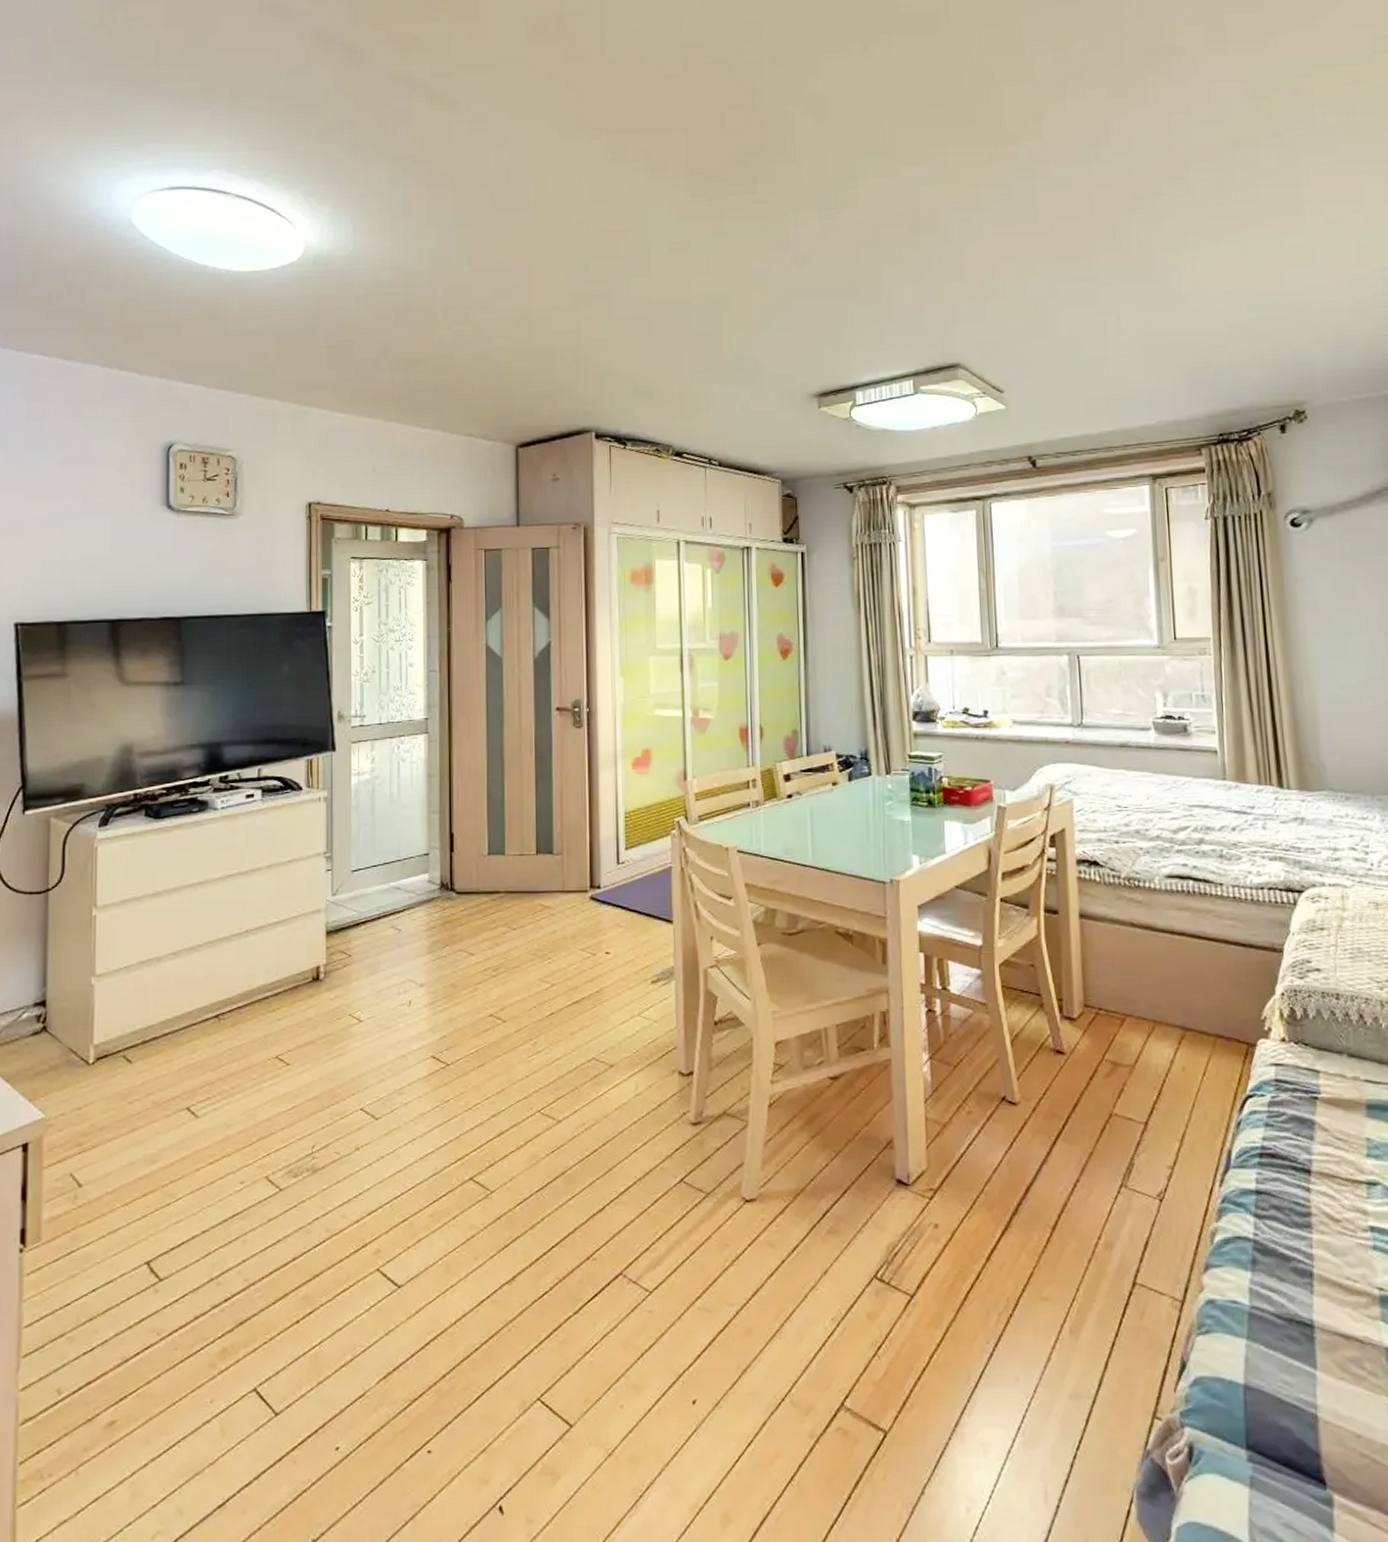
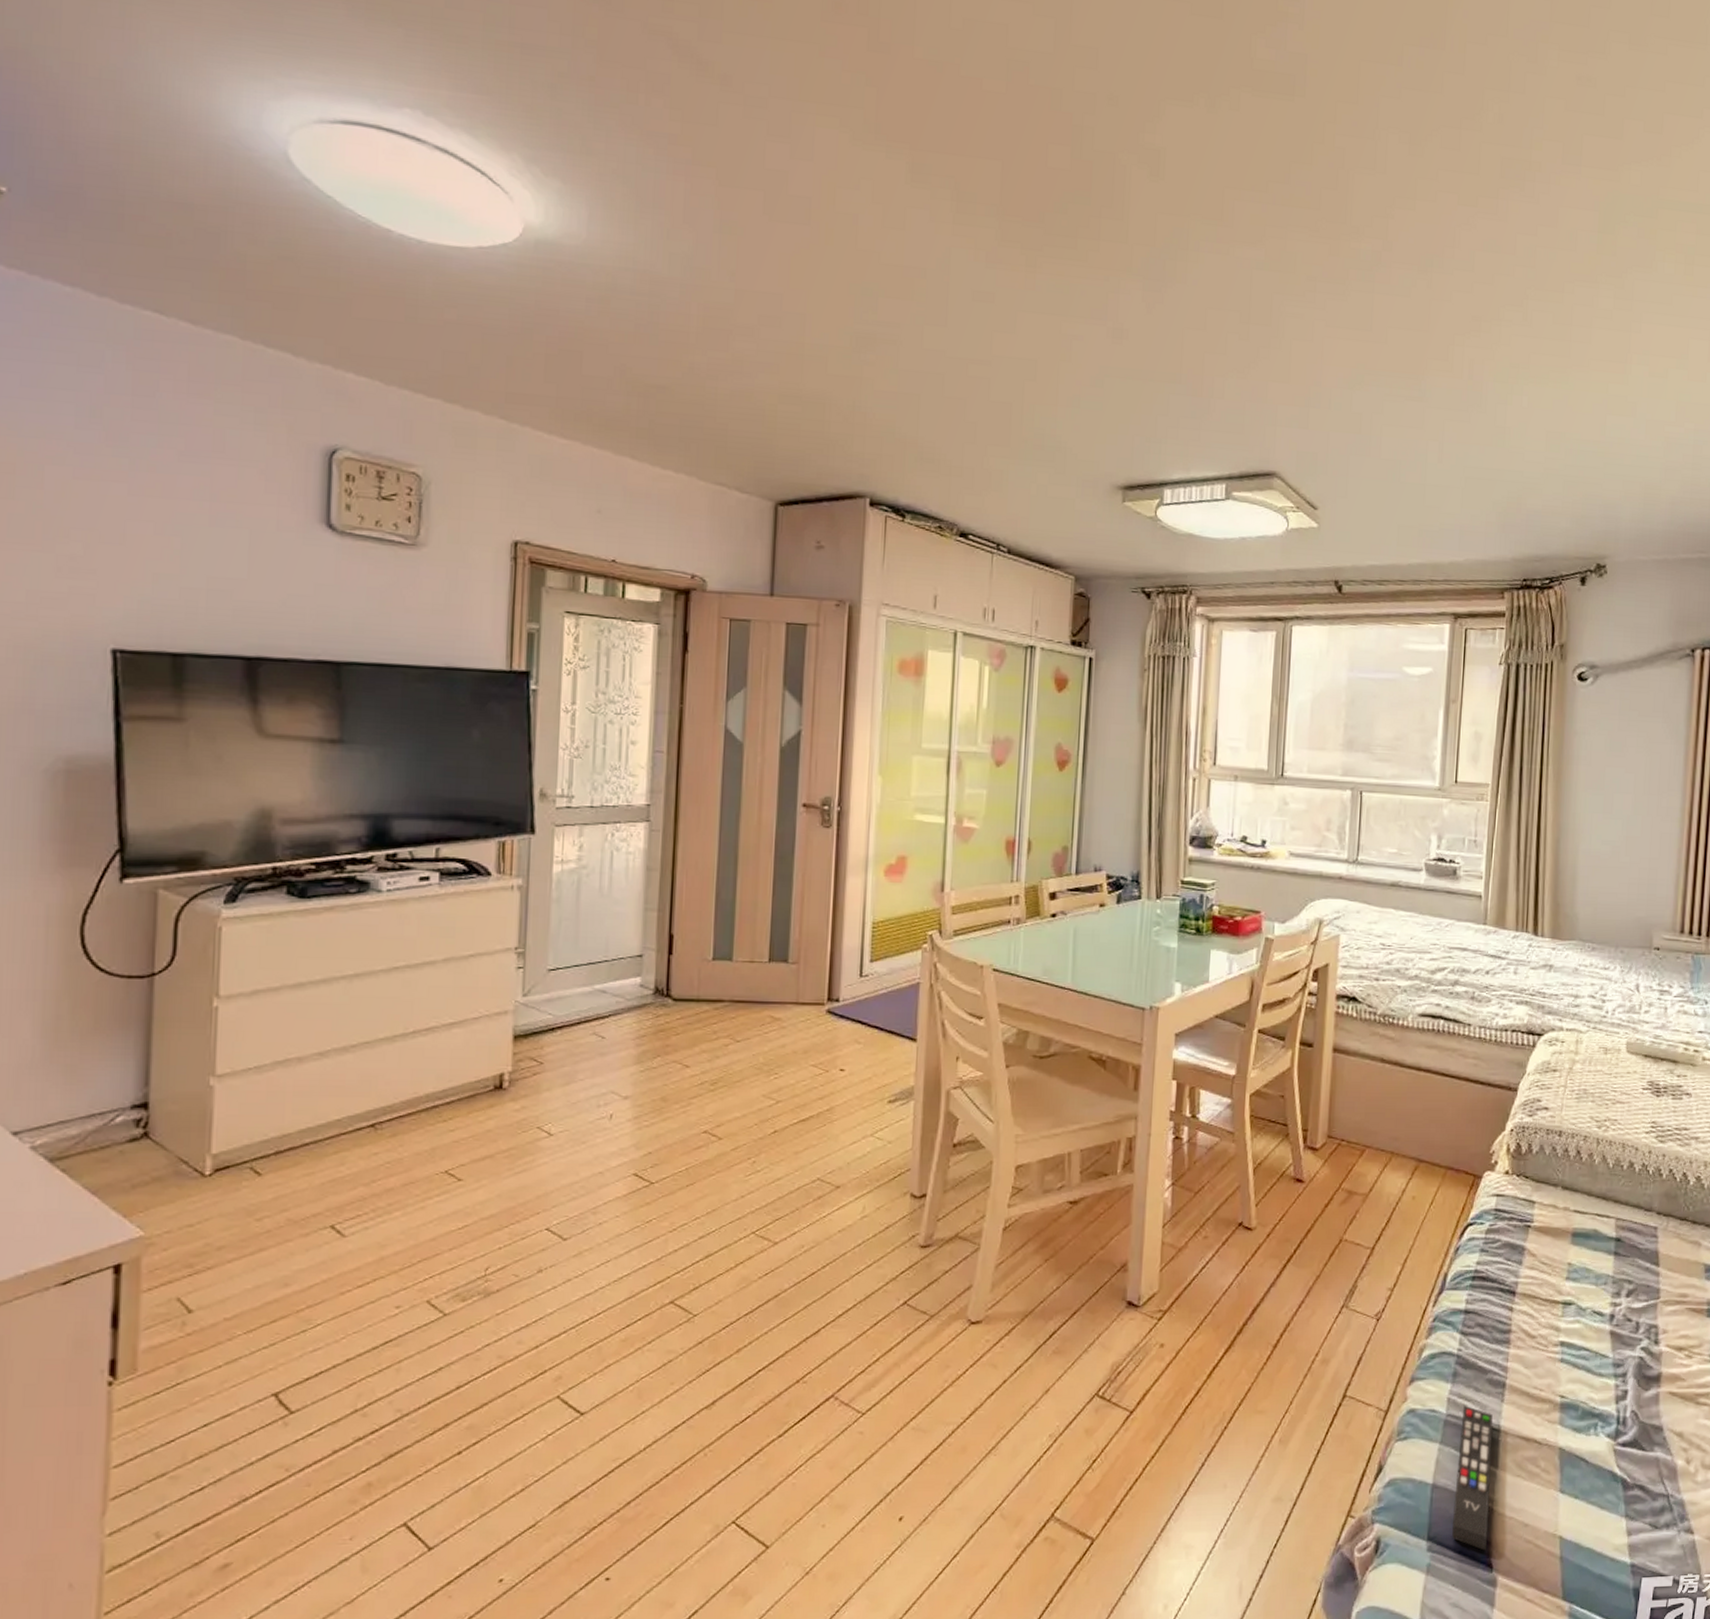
remote control: none [1267,1296,1316,1464] -> present [1452,1405,1493,1551]

